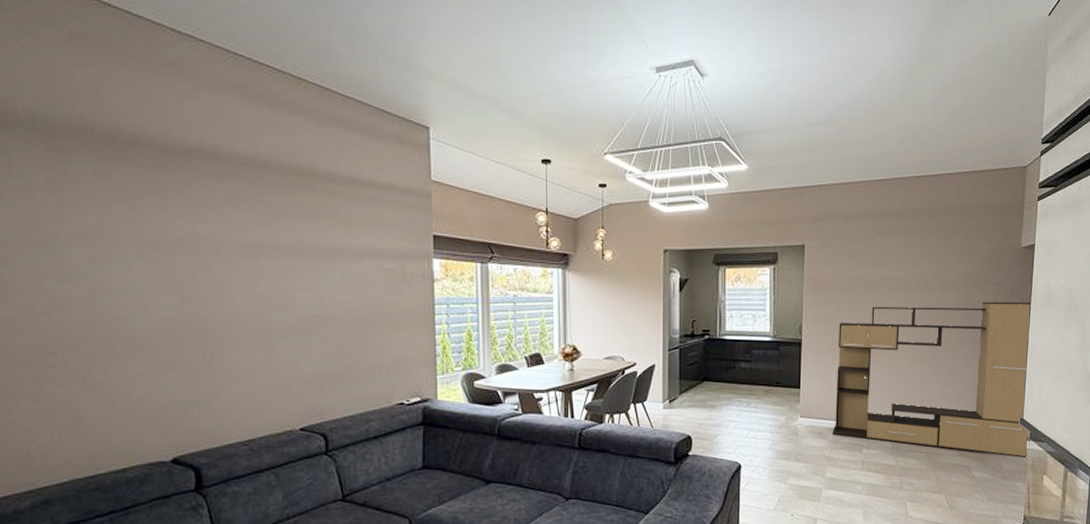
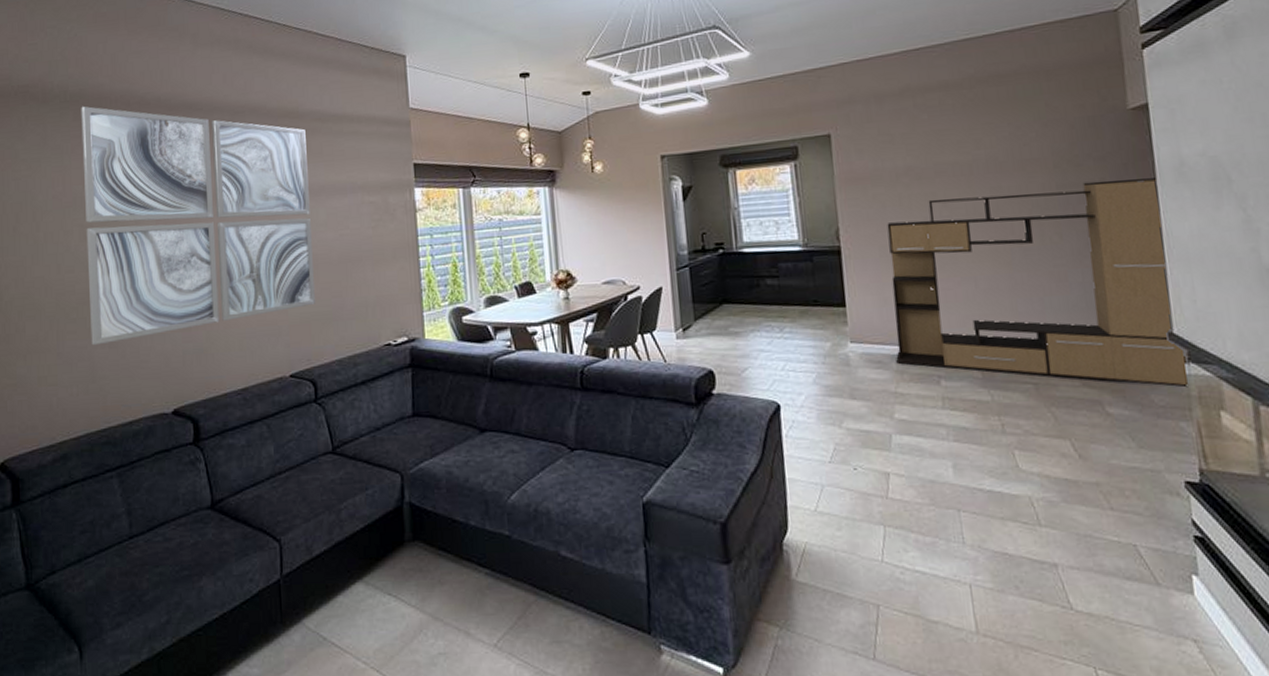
wall art: none [54,136,328,393] -> present [81,106,315,346]

